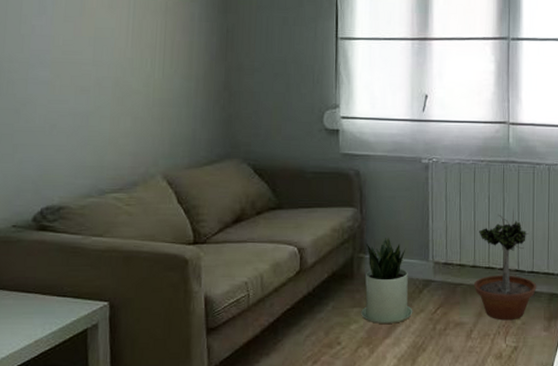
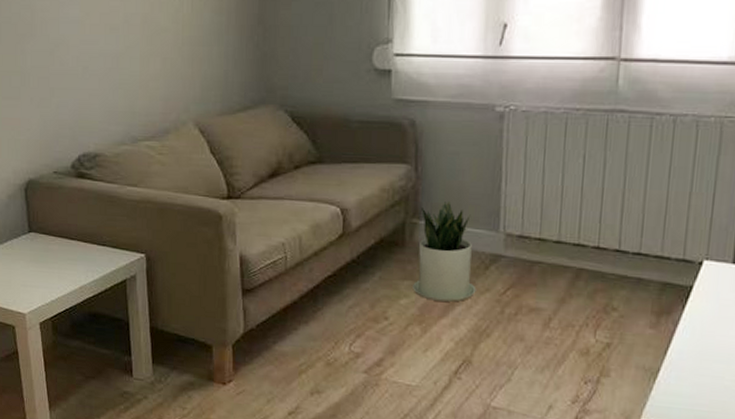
potted tree: present [473,208,537,321] -> none [556,171,645,311]

